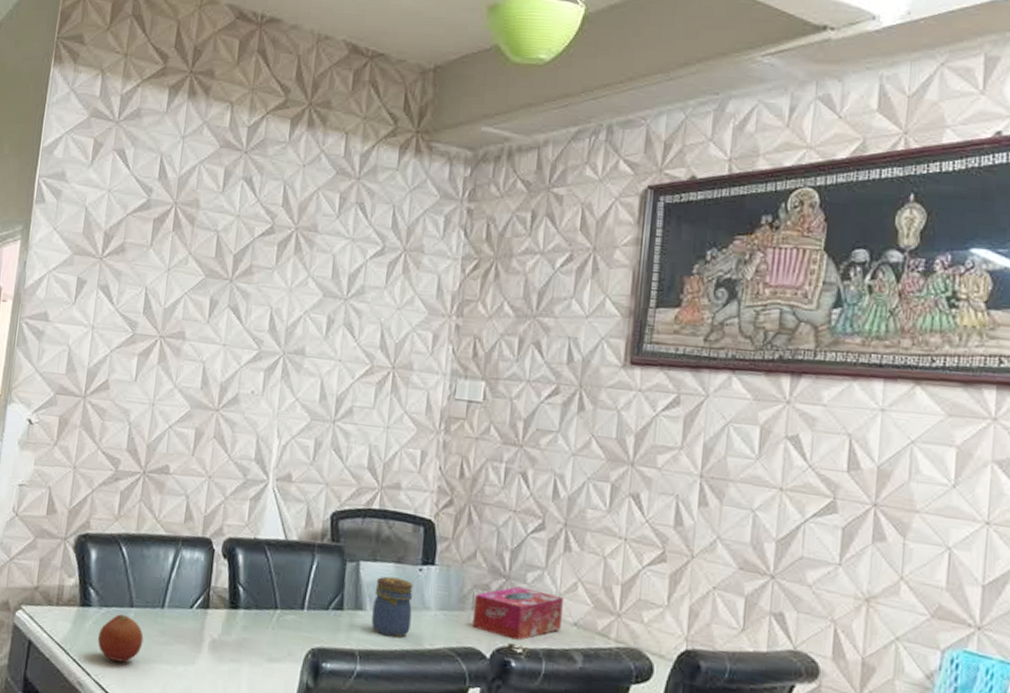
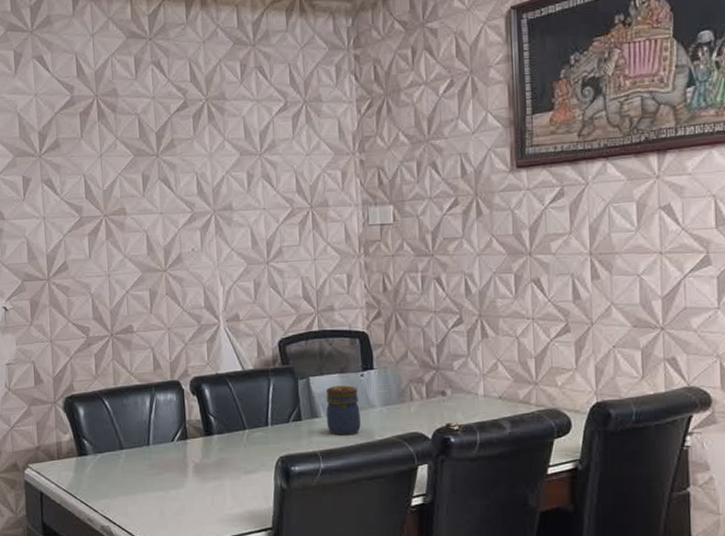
fruit: present [98,614,144,662] -> none [98,457,137,496]
tissue box: present [471,586,563,641] -> none [411,374,488,419]

